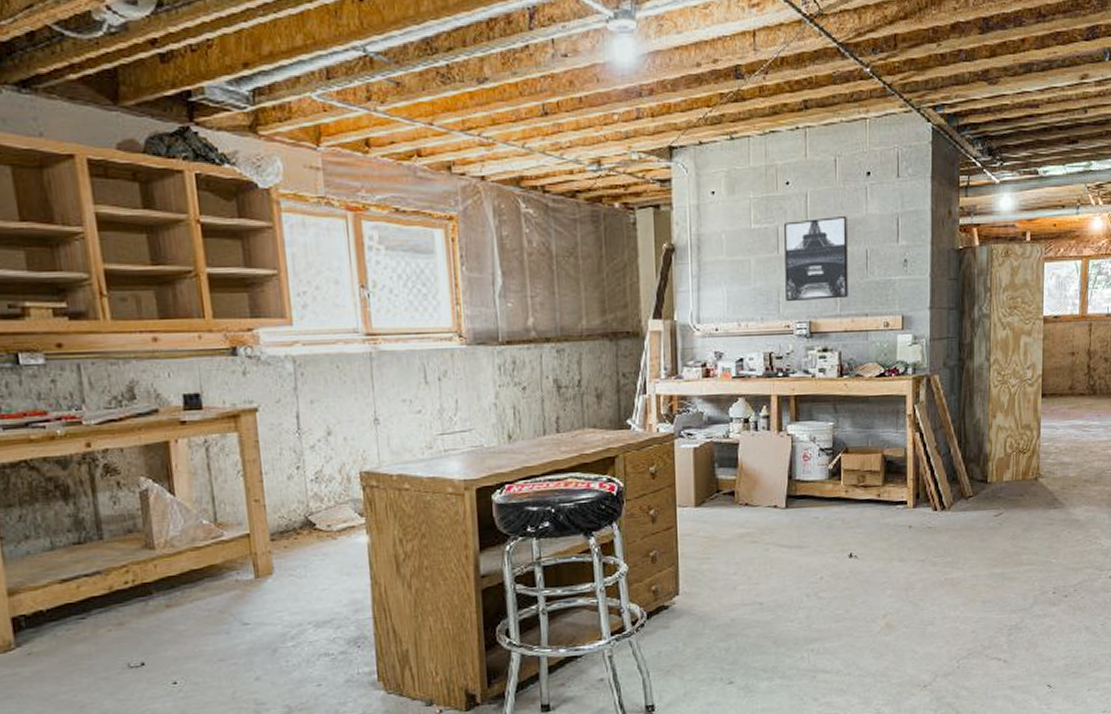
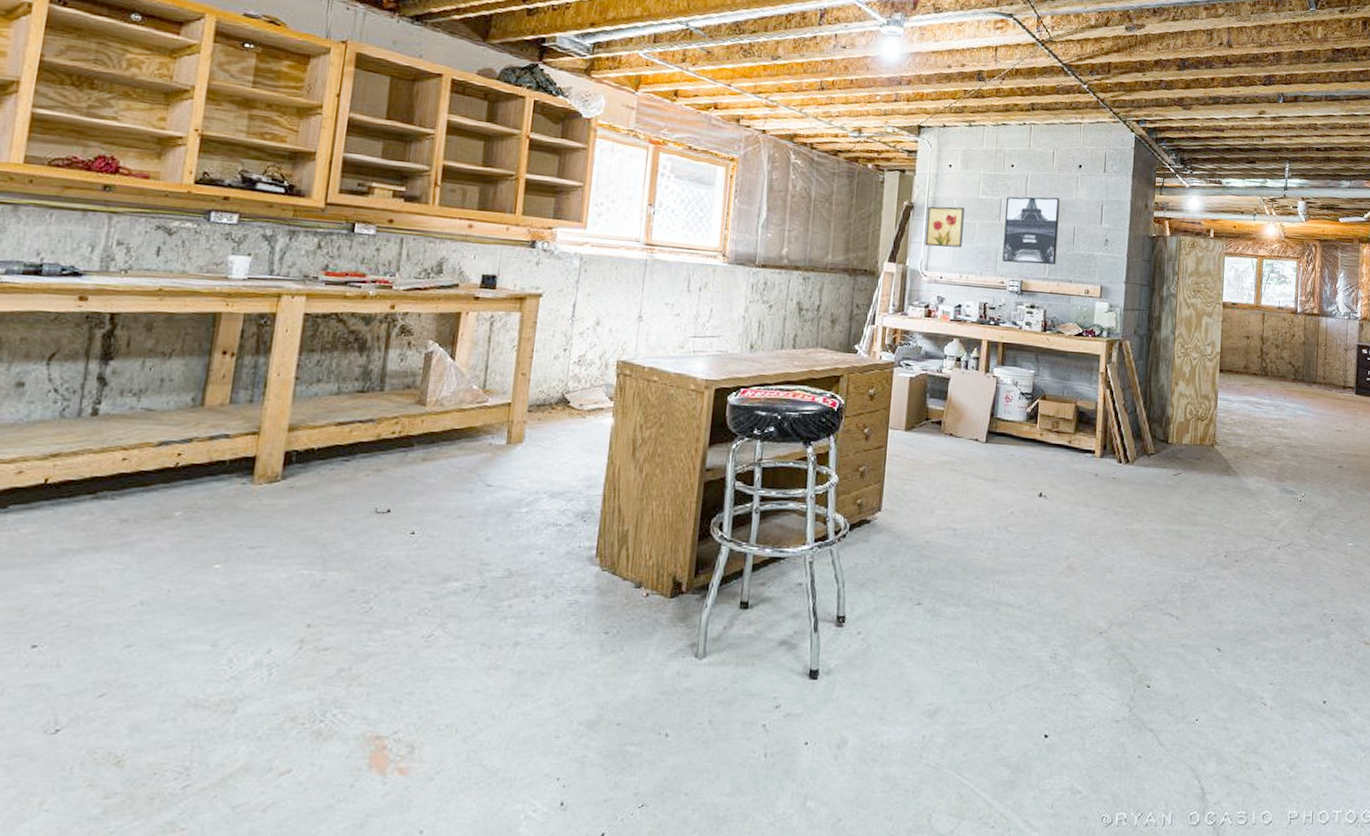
wall art: none [692,242,737,294] -> present [925,206,965,248]

